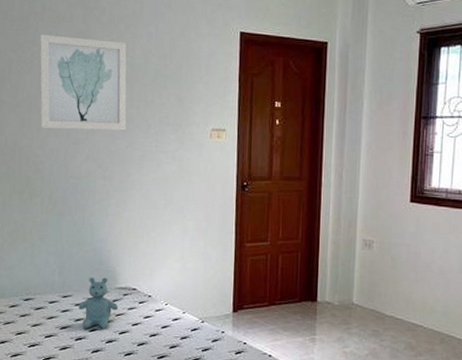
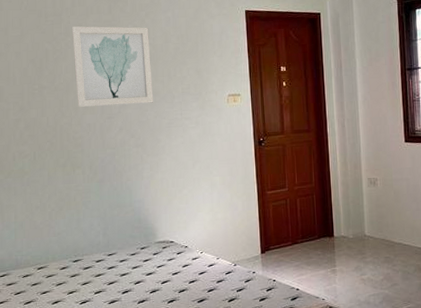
stuffed bear: present [78,277,119,330] -> none [123,234,159,282]

